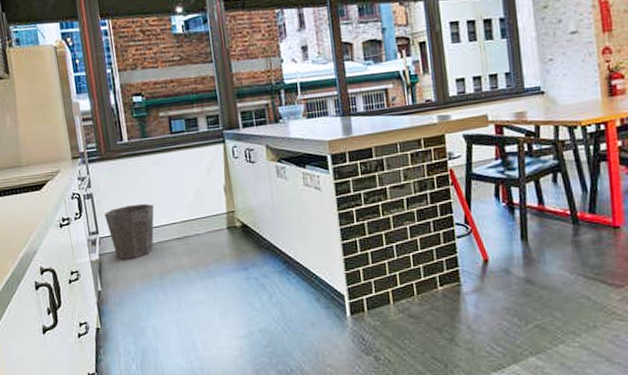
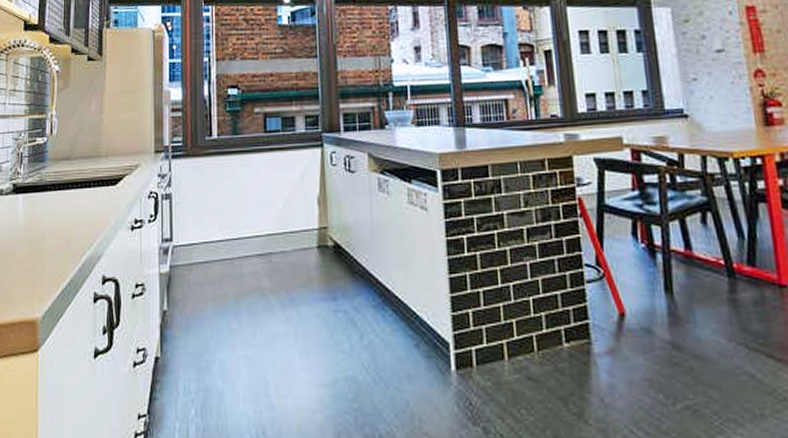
waste bin: present [104,203,154,259] -> none [182,209,237,274]

